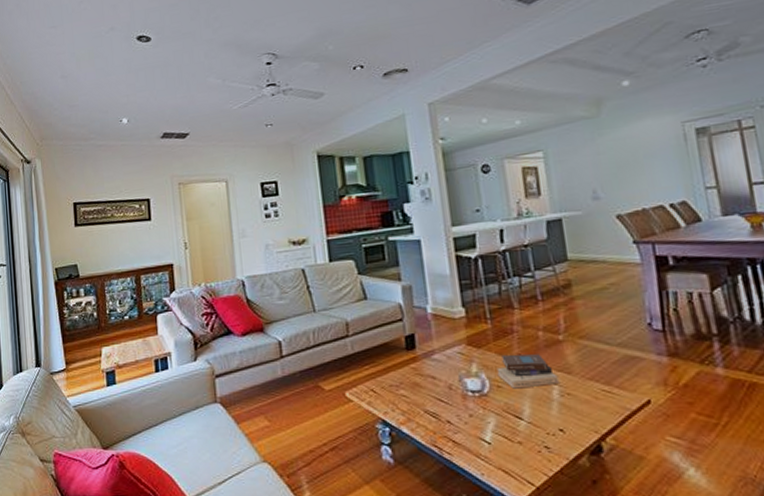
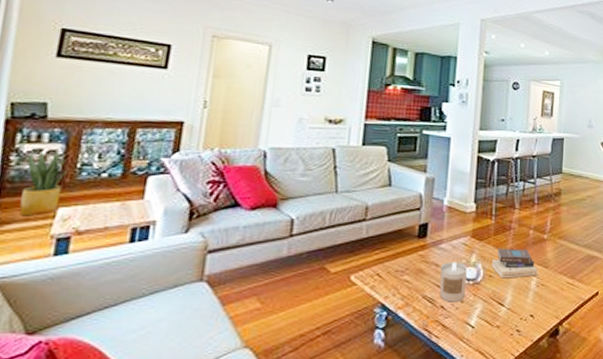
planter: none [73,301,102,356] -> present [18,150,67,217]
candle: none [438,373,473,417] -> present [439,262,467,302]

